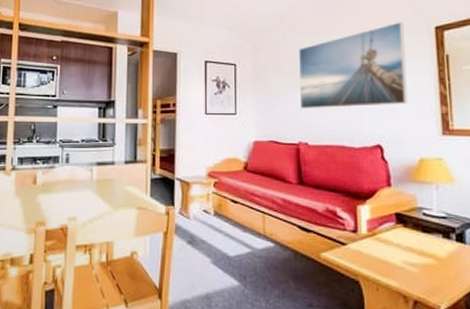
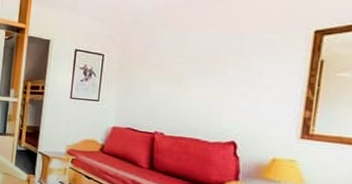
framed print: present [299,22,408,109] -> none [161,23,281,106]

